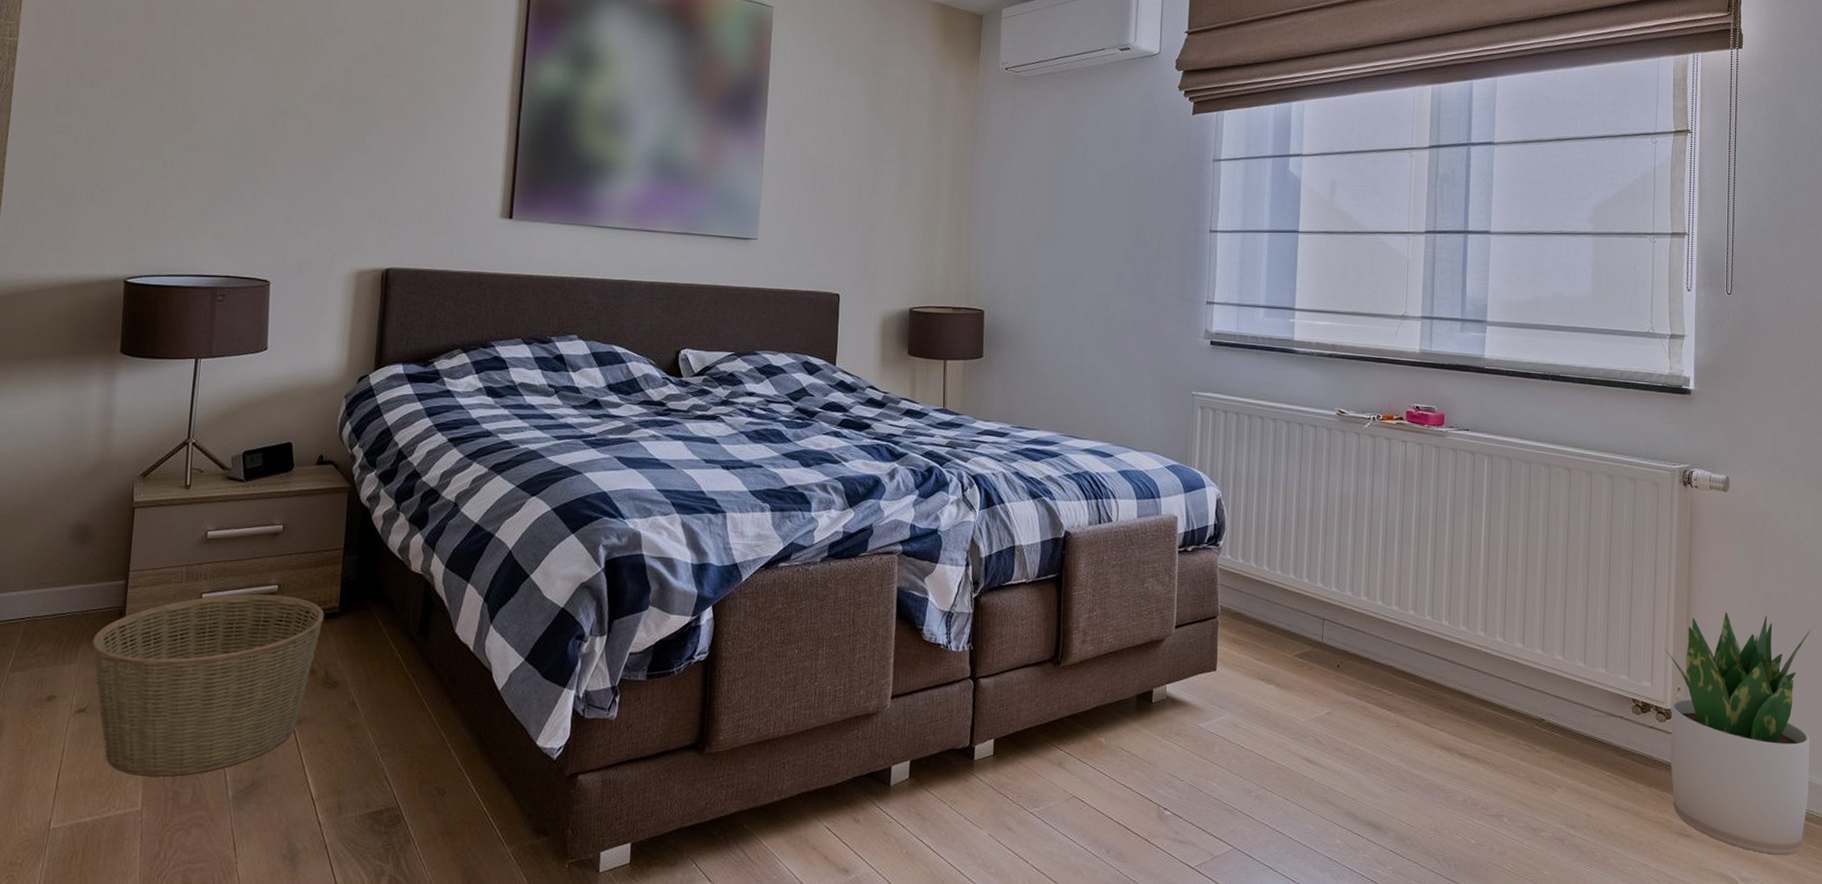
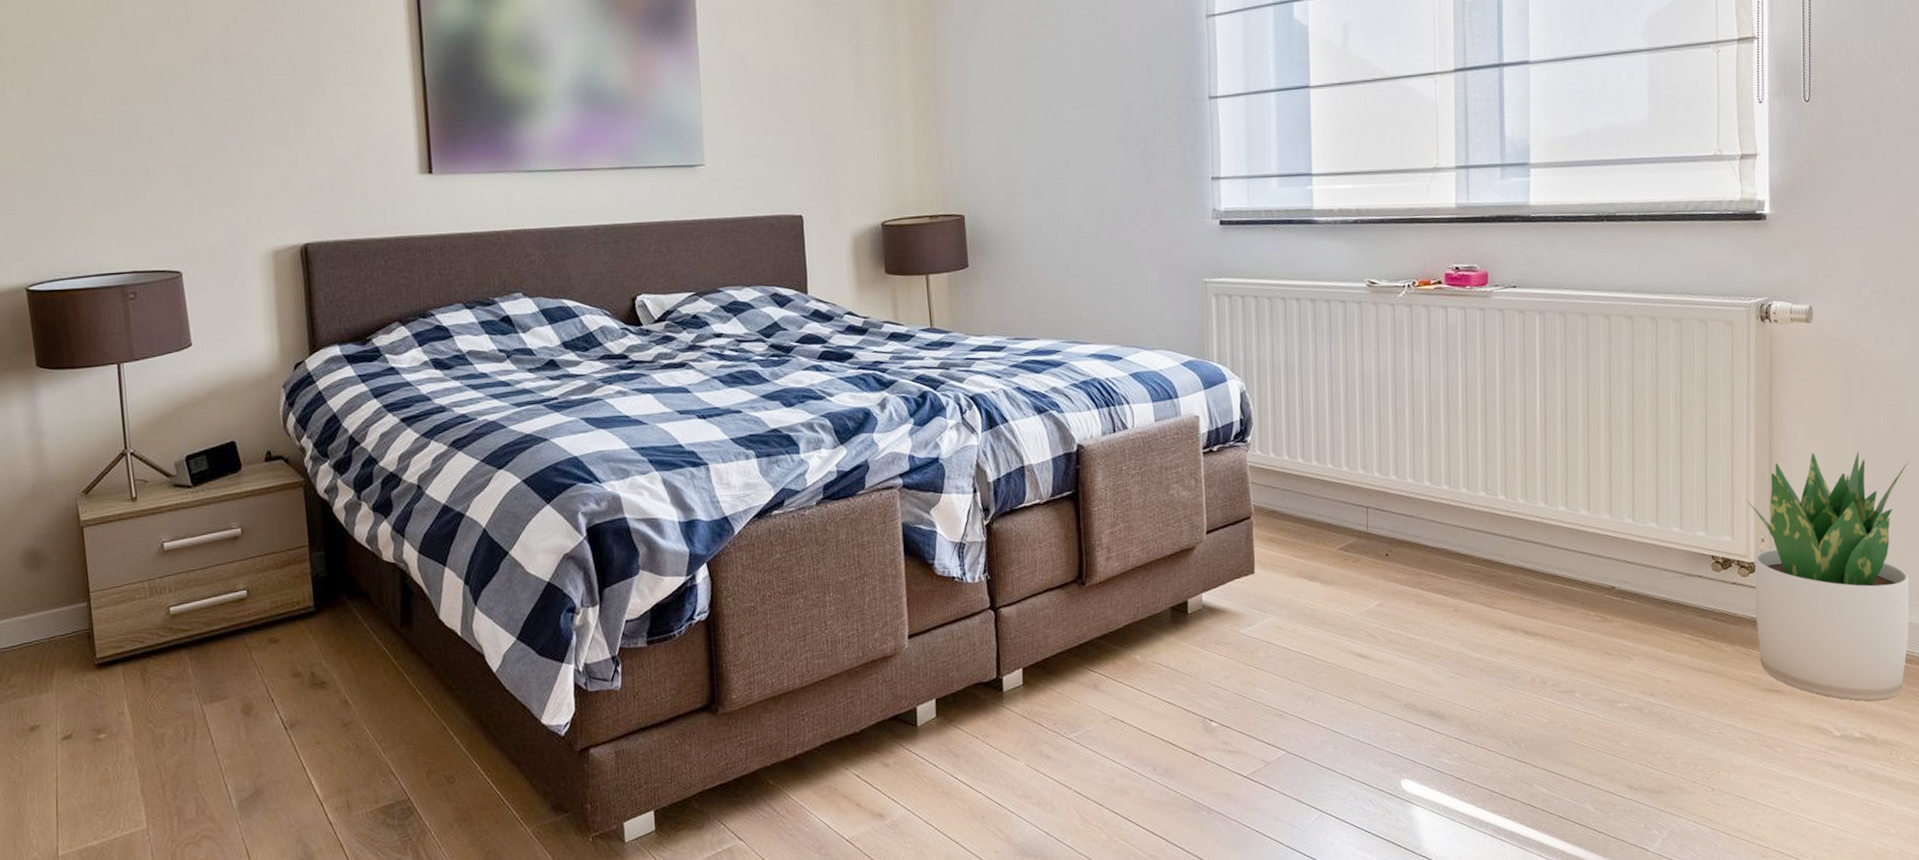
basket: present [91,594,325,777] -> none [64,600,301,795]

